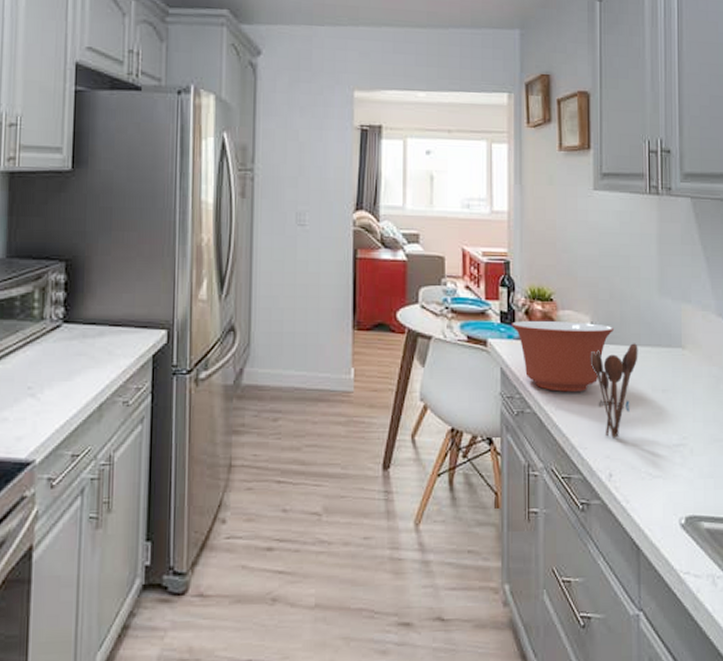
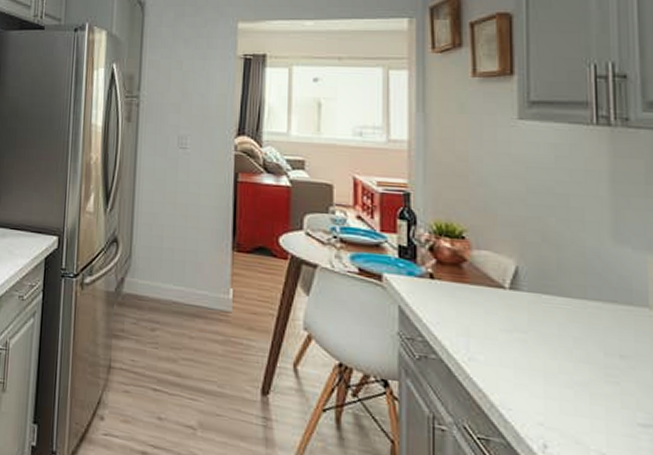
mixing bowl: present [512,320,615,392] -> none [412,257,549,344]
utensil holder: present [590,343,638,438] -> none [515,295,584,404]

